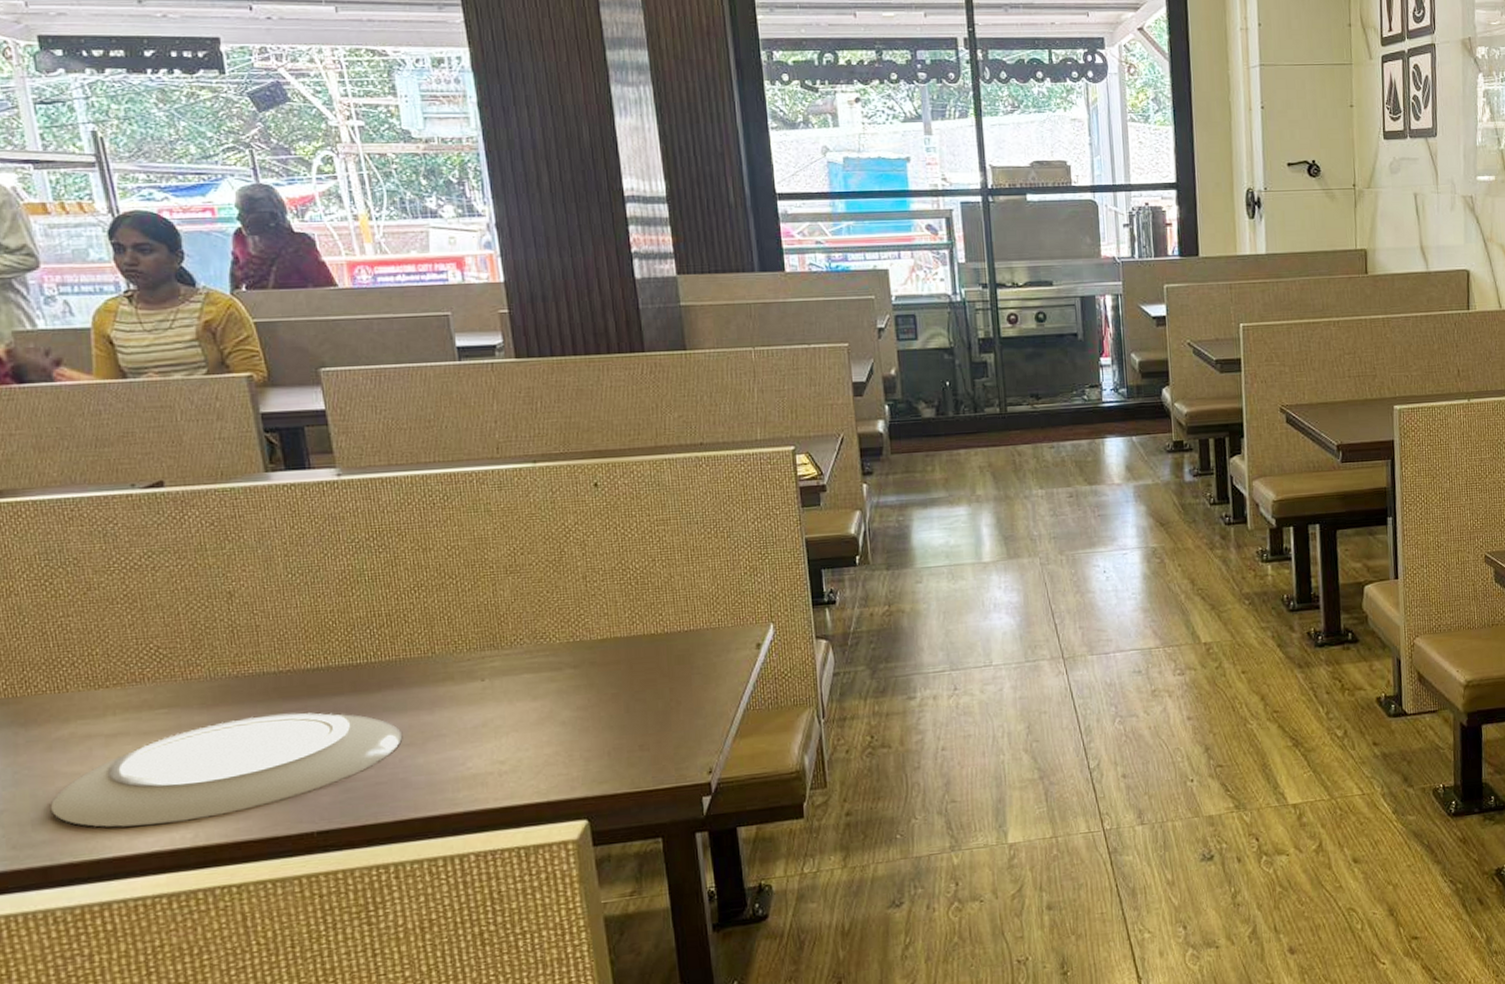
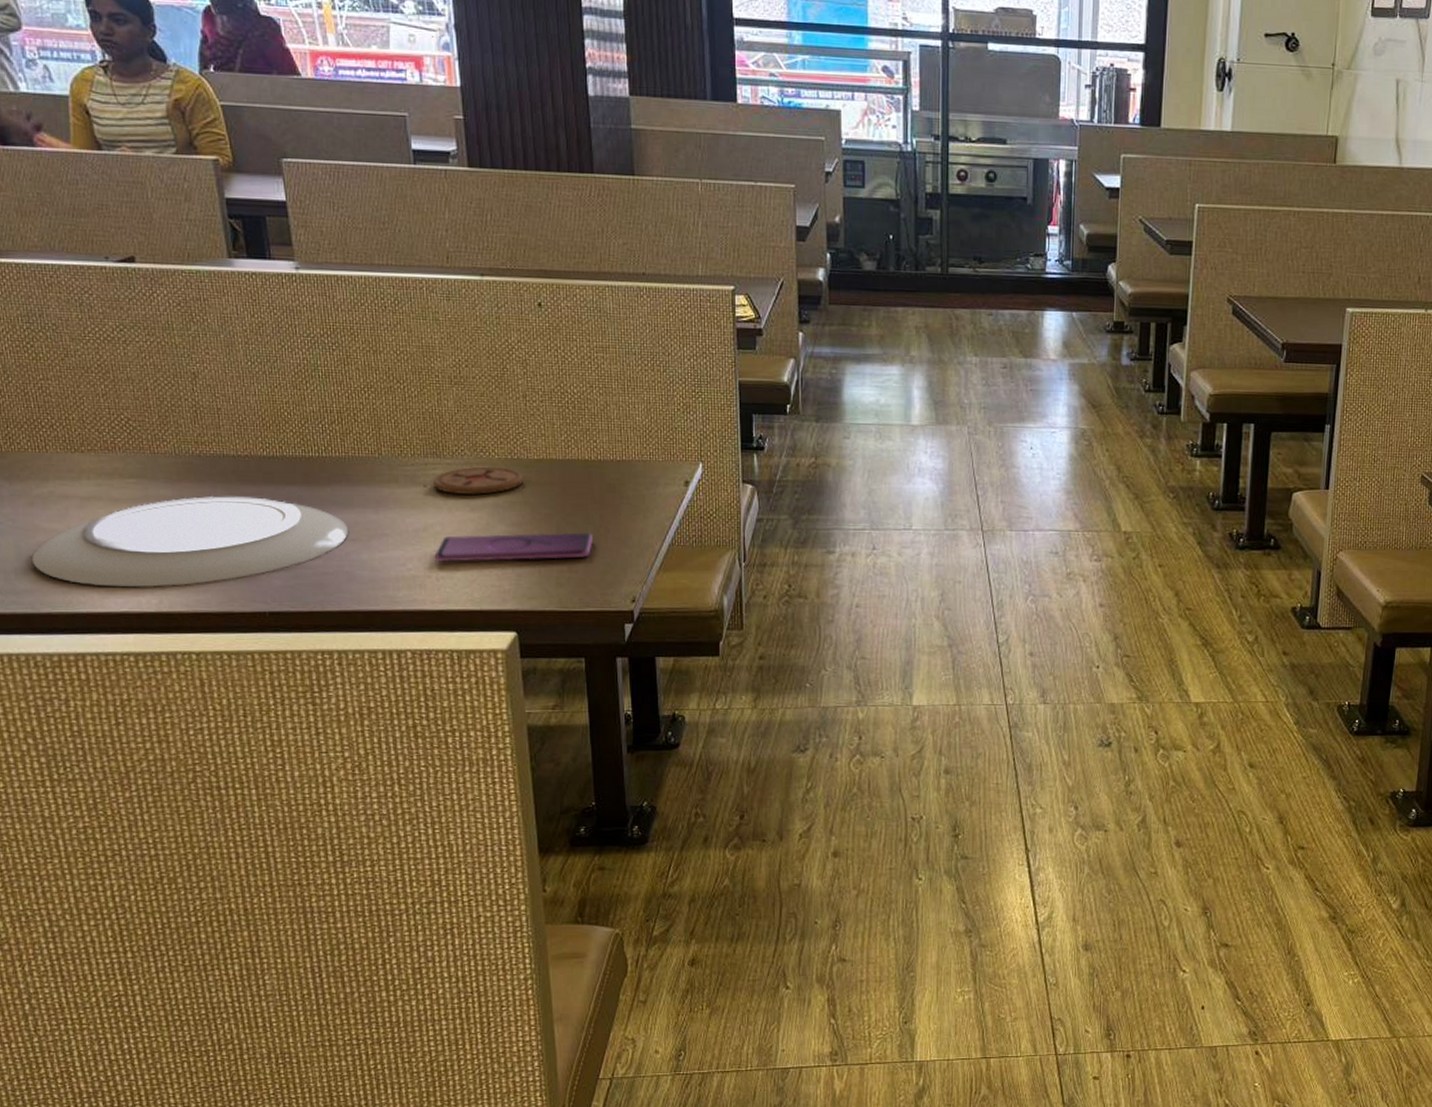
coaster: none [490,651,588,685] -> present [432,466,524,496]
smartphone: none [495,708,664,758] -> present [434,532,593,563]

